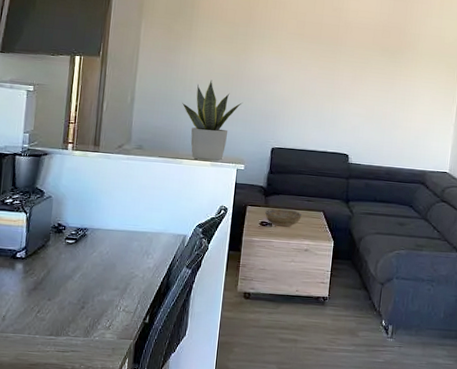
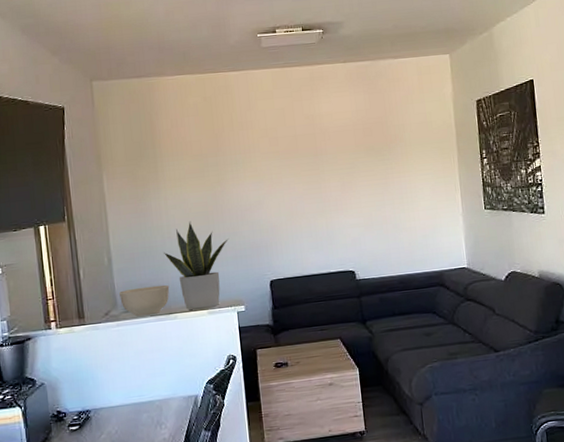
bowl: none [134,129,181,156] -> present [118,284,170,317]
bowl: present [264,208,302,228] -> none [277,343,318,366]

